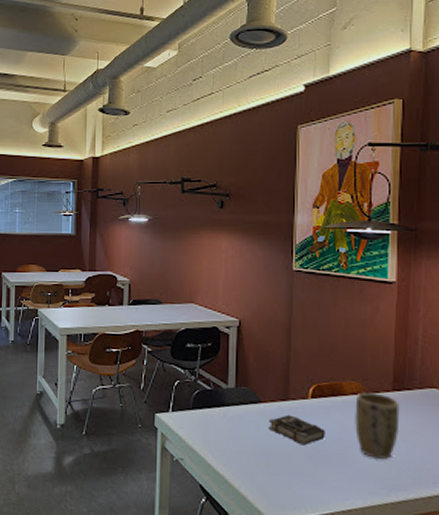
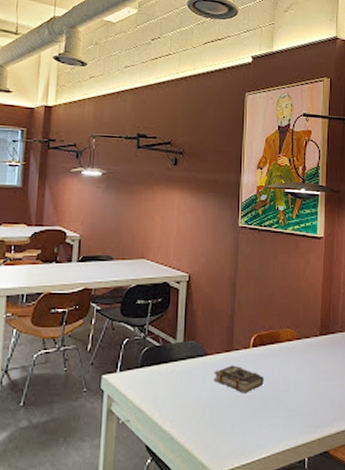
plant pot: present [355,392,400,459] -> none [289,338,325,399]

